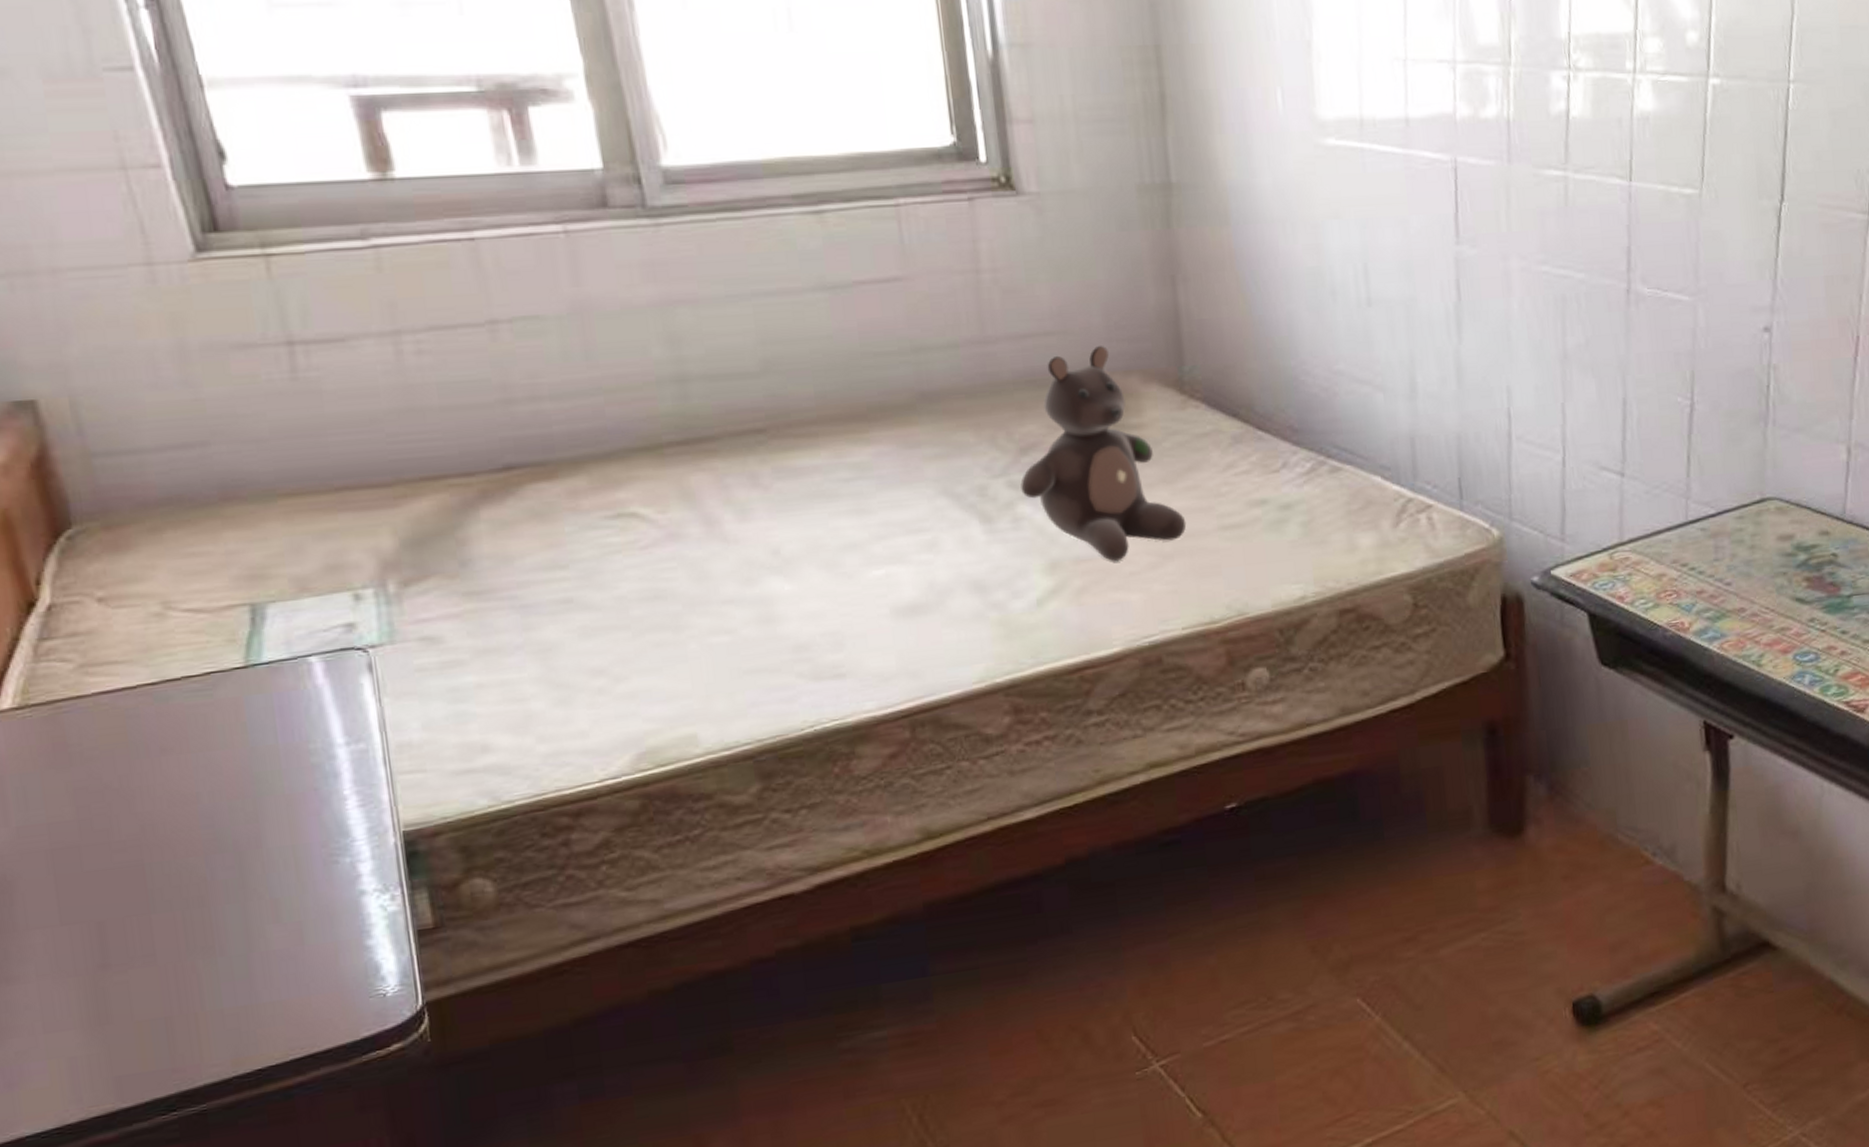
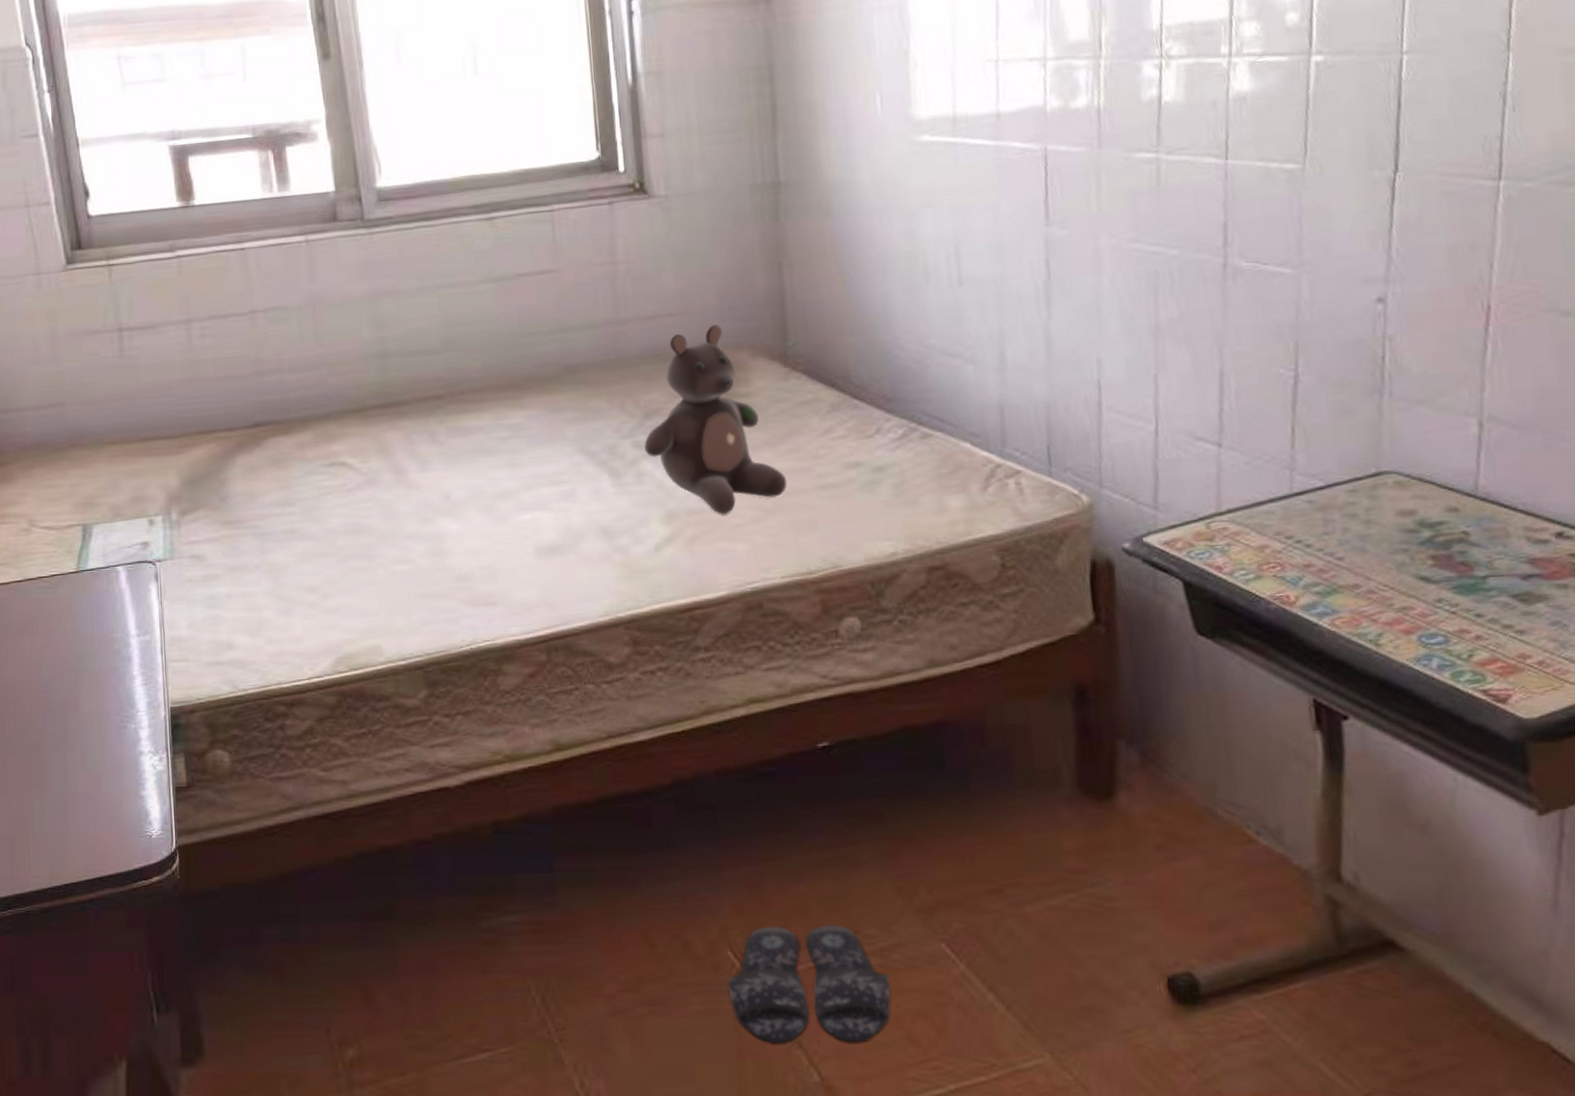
slippers: none [1132,993,1306,1126] -> present [727,925,891,1044]

